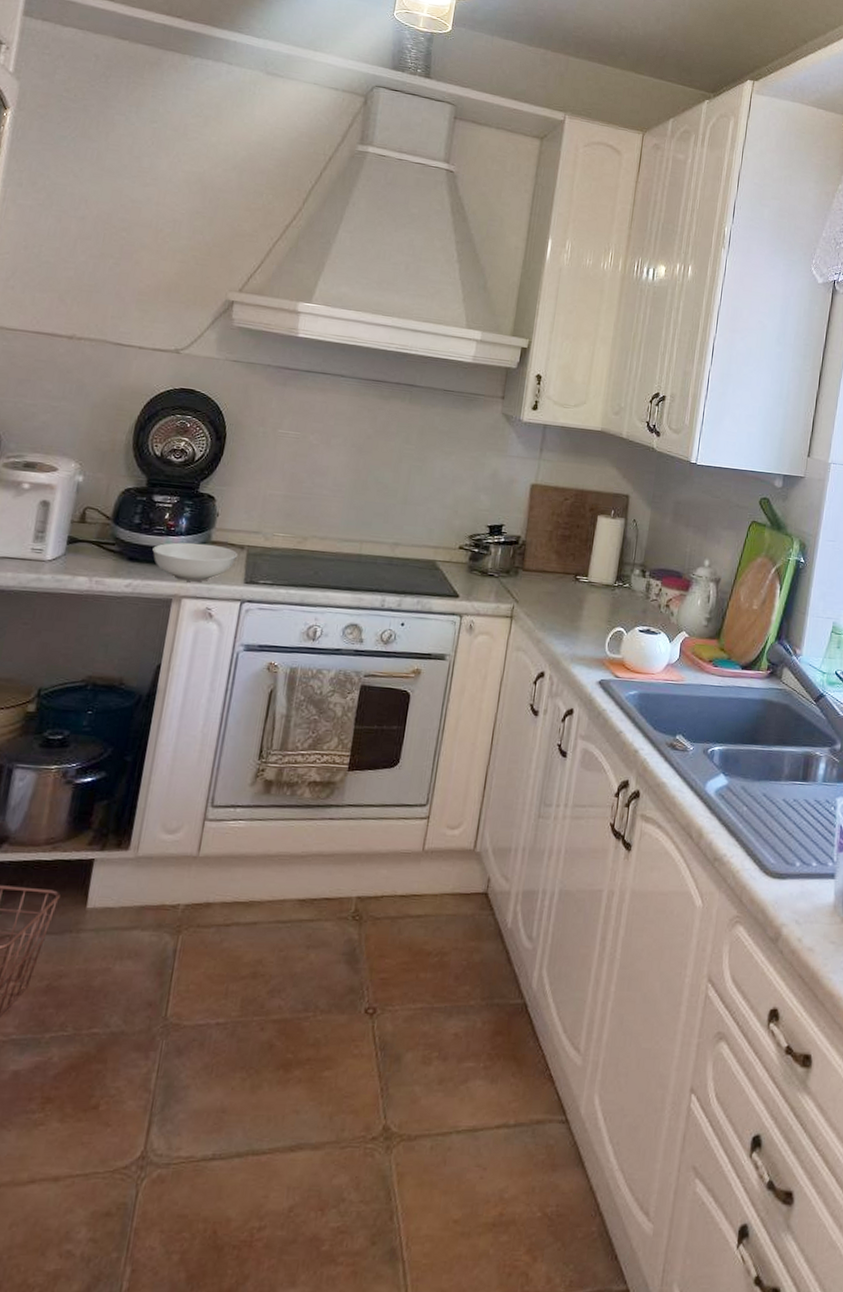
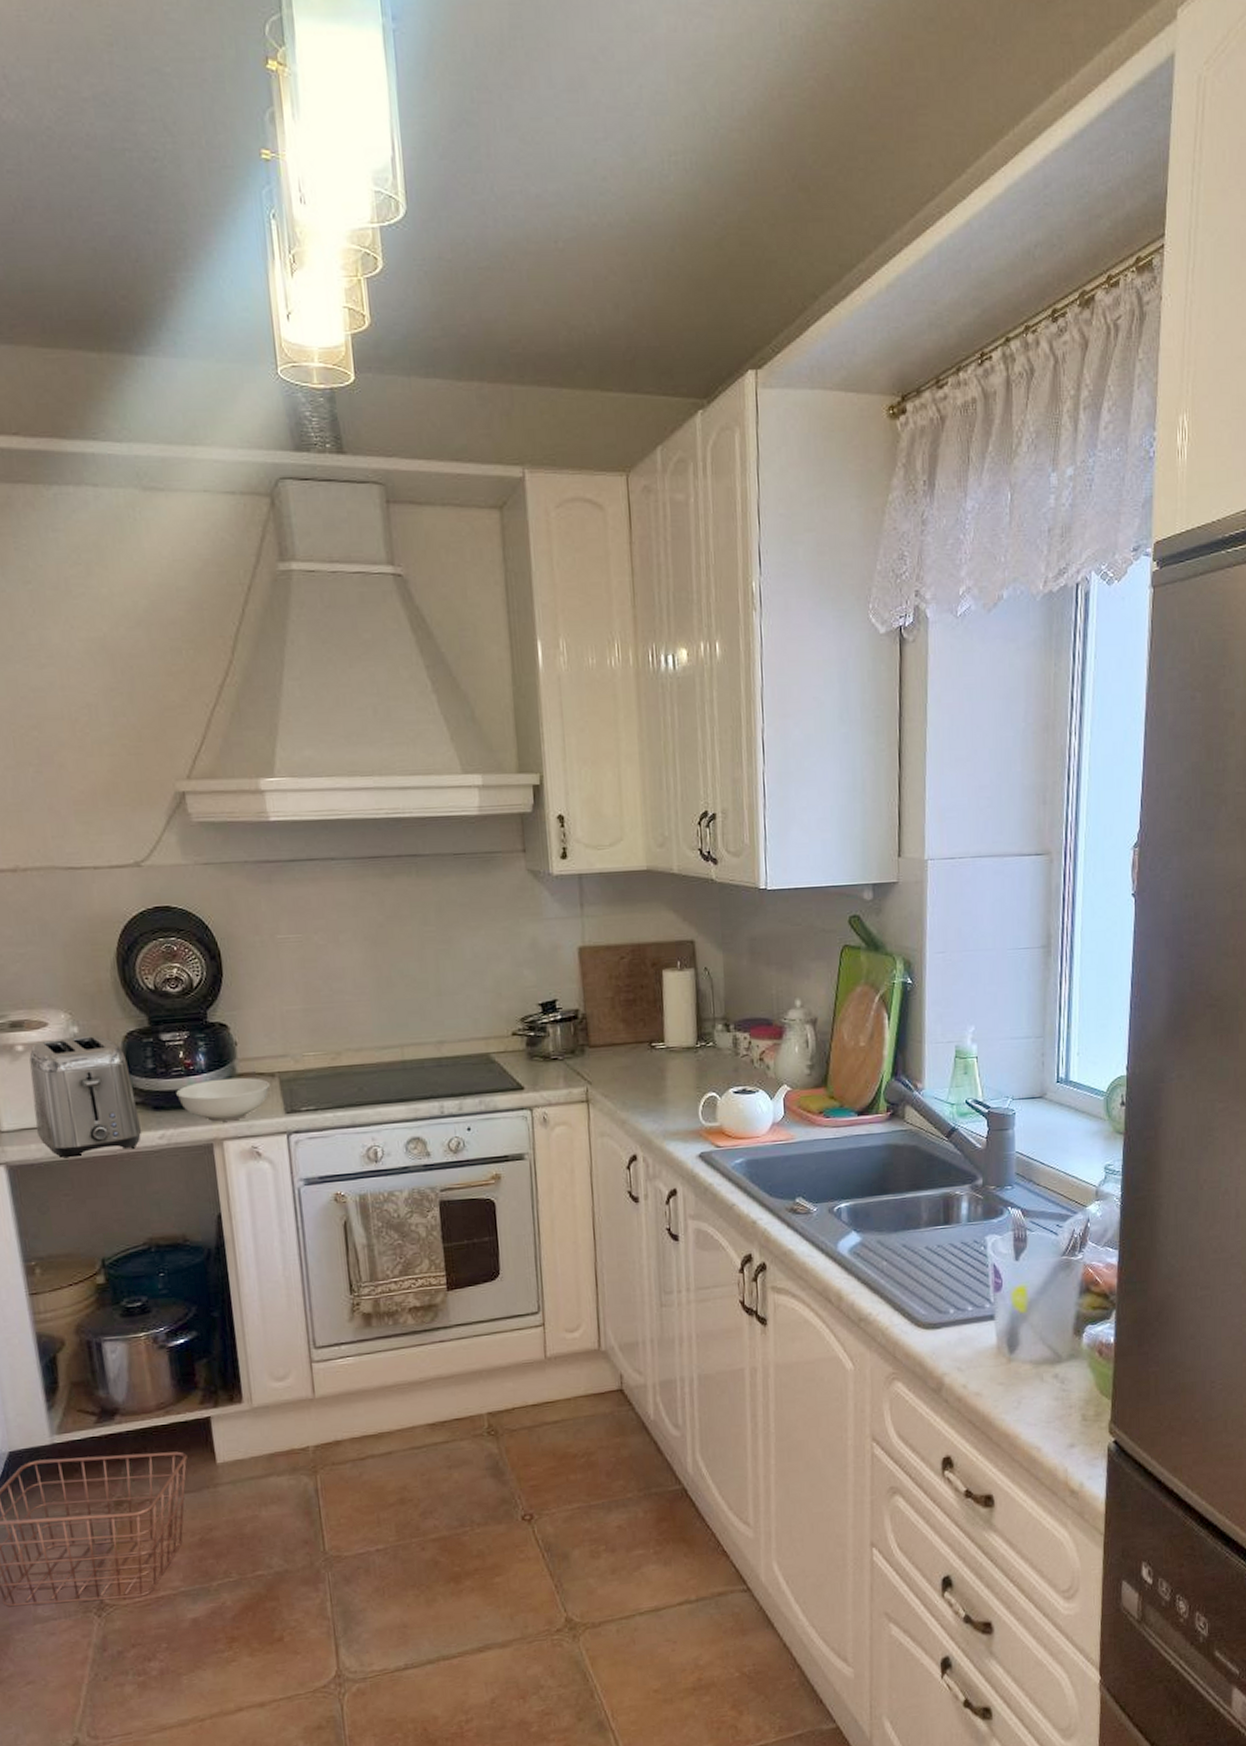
toaster: none [16,482,118,591] -> present [29,1034,142,1158]

